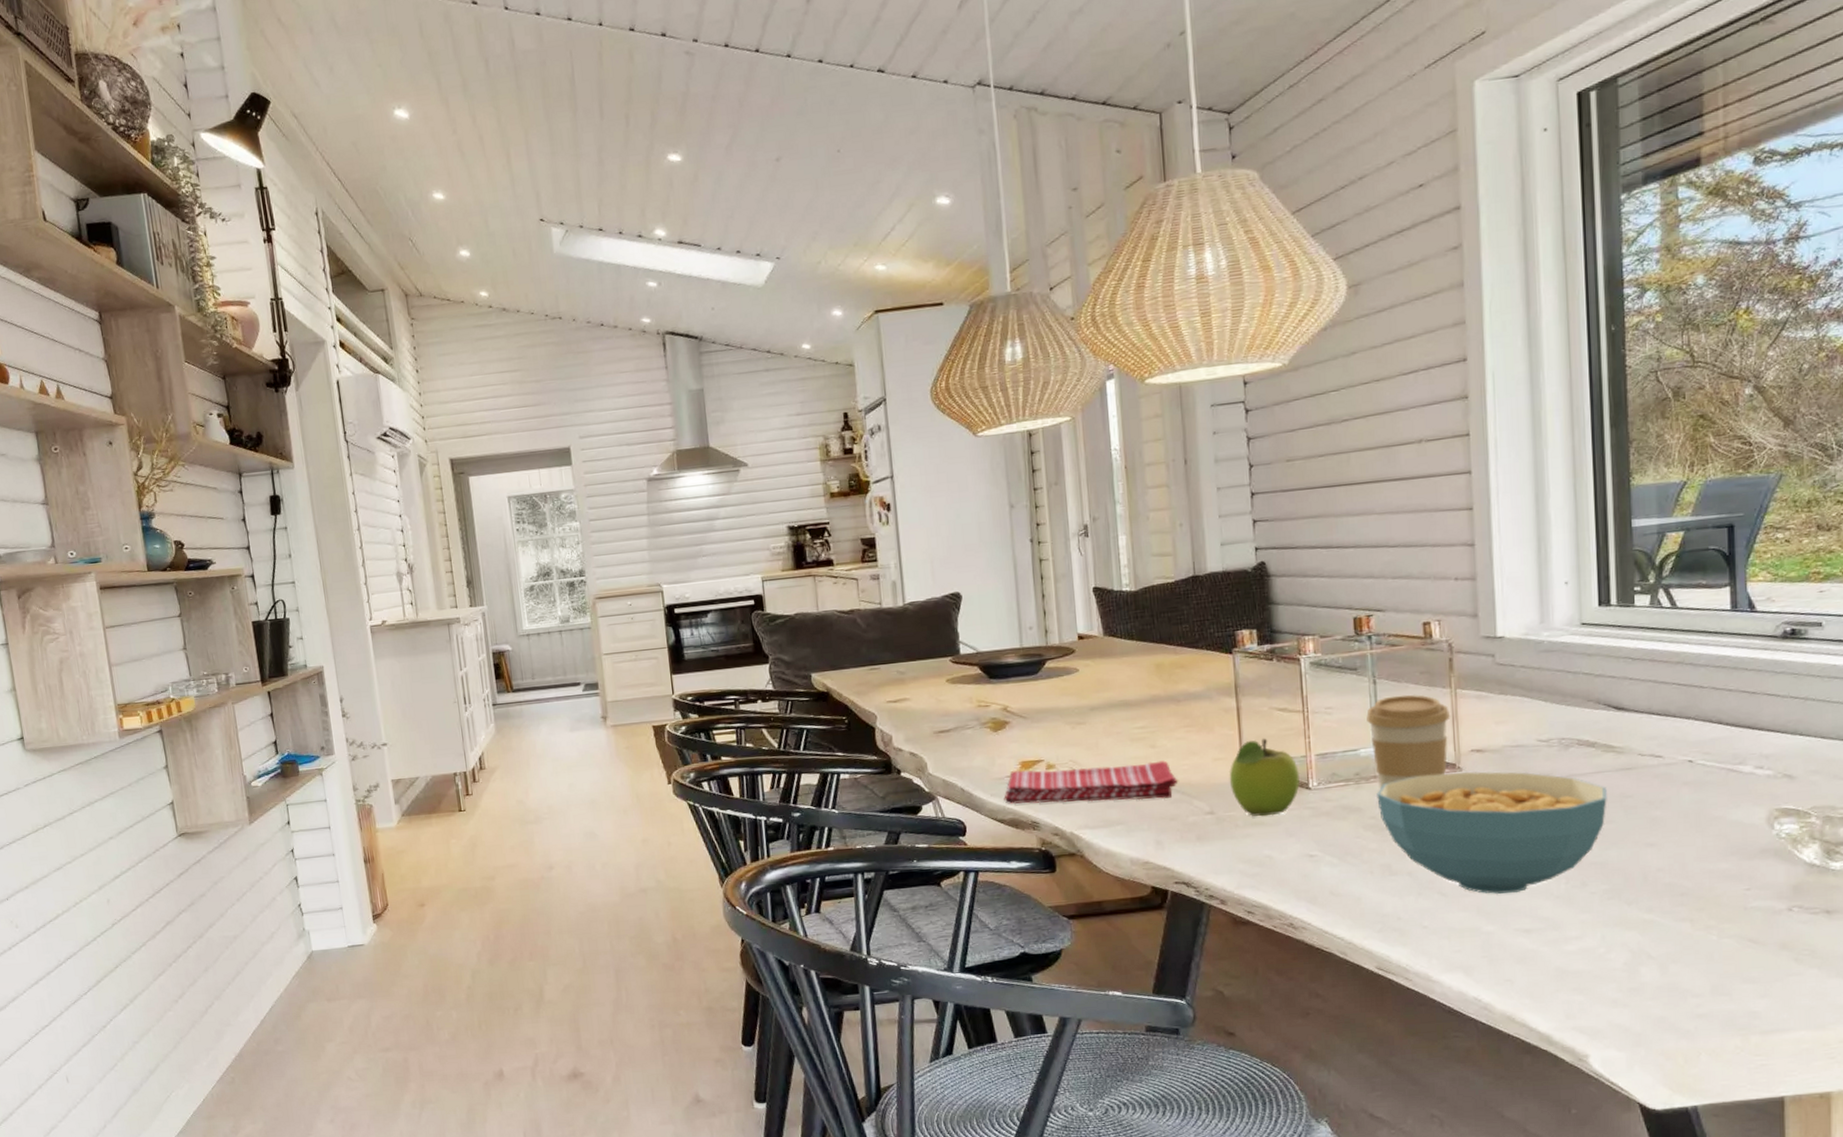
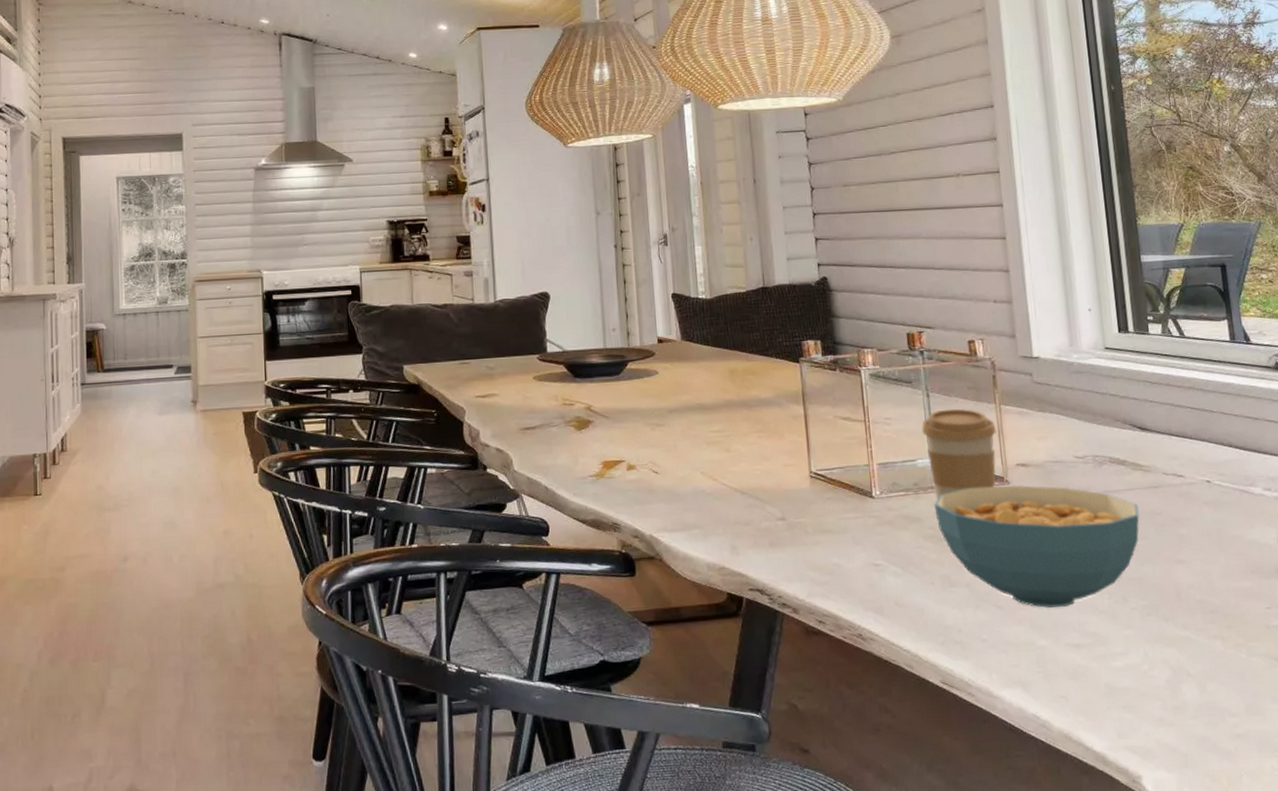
dish towel: present [1004,760,1177,804] -> none [586,465,751,505]
fruit: present [1229,738,1300,817] -> none [798,446,864,524]

